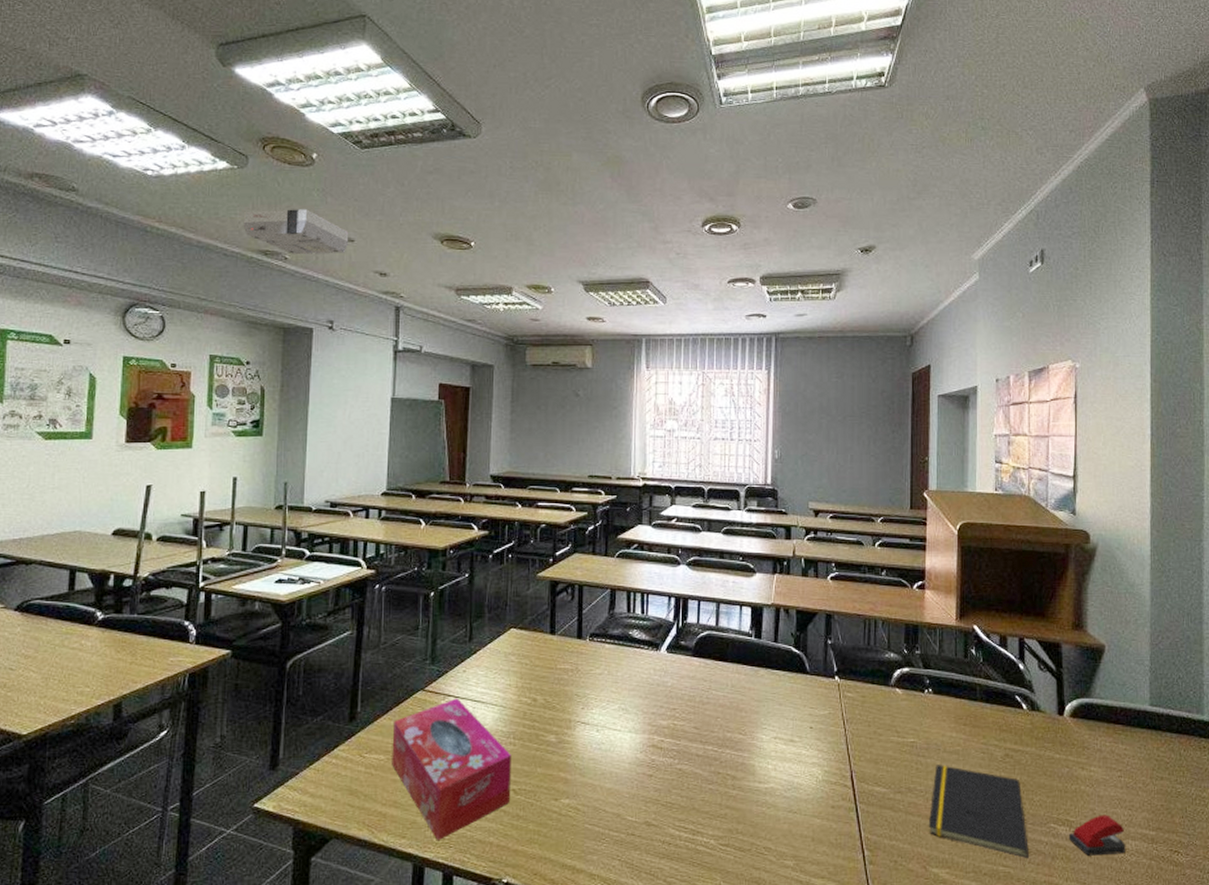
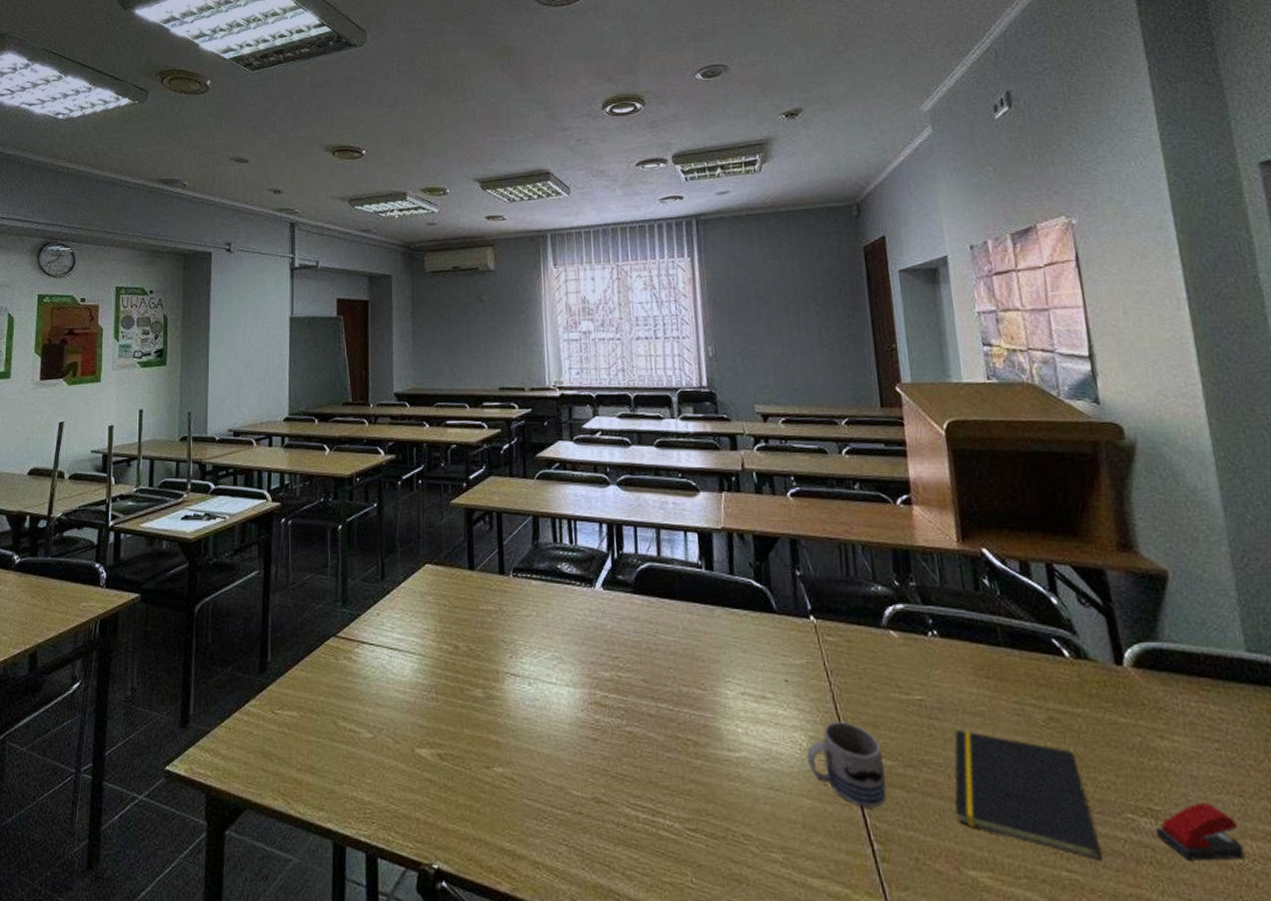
projector: present [243,209,349,255] -> none [144,135,243,181]
tissue box: present [392,698,511,841] -> none [305,645,437,815]
mug: none [821,759,880,824] -> present [807,721,886,808]

